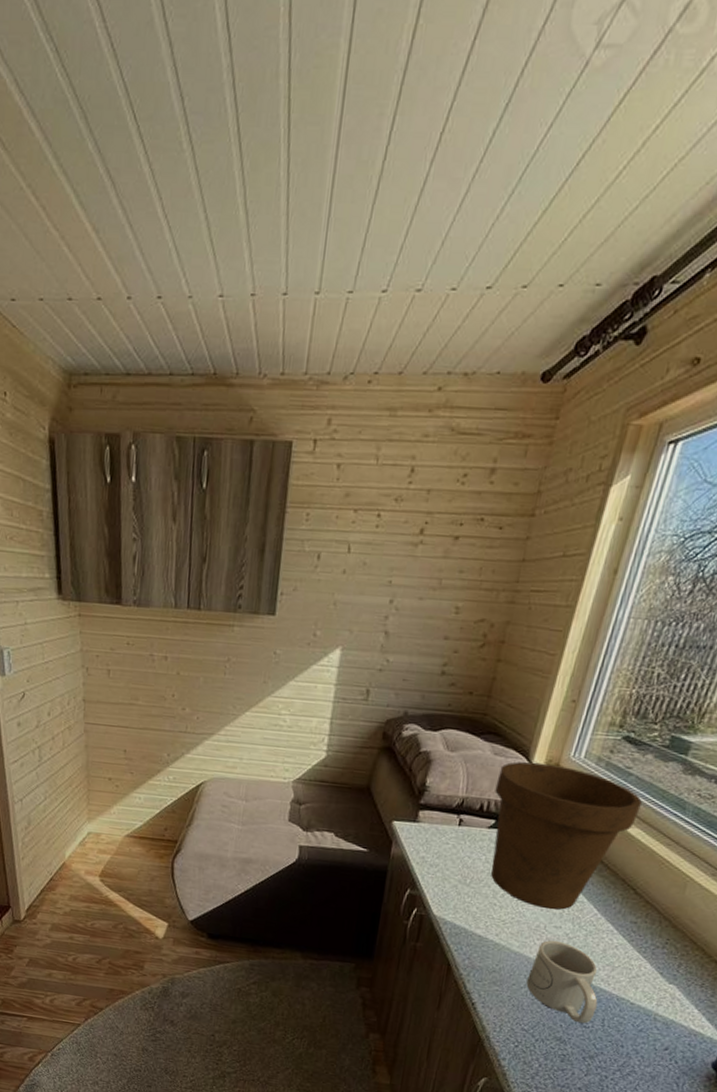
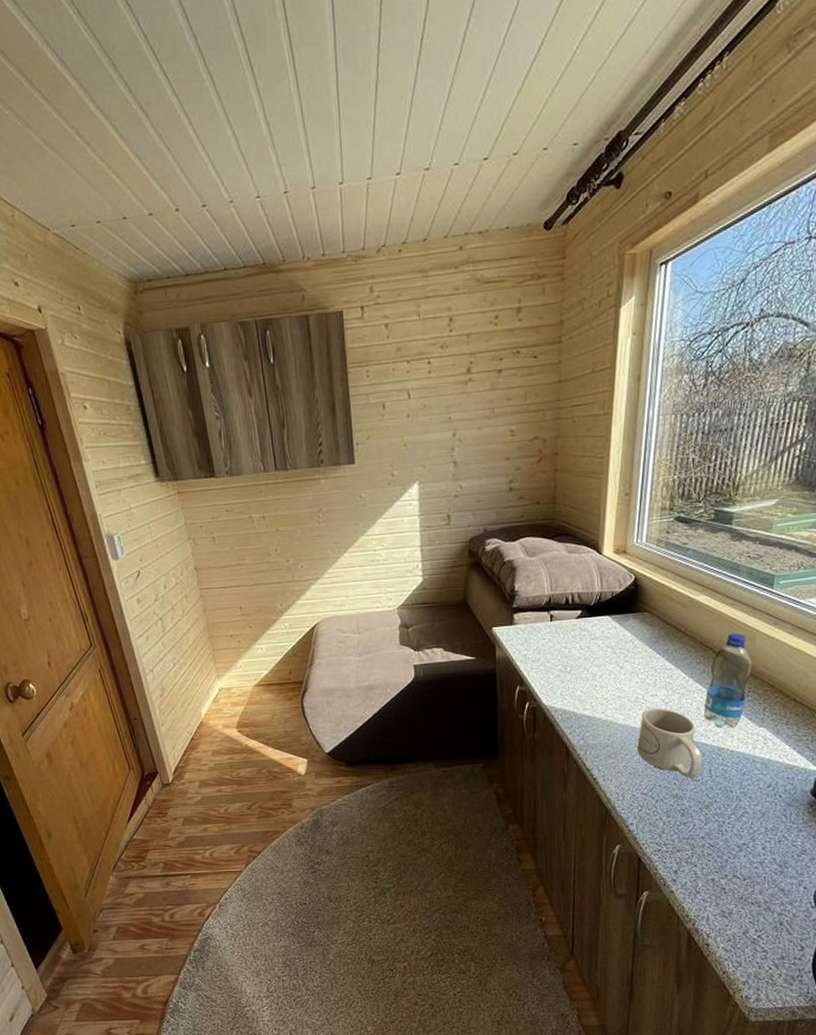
flowerpot: present [491,761,642,910] -> none [575,552,702,681]
bottle: none [609,875,677,980] -> present [704,633,752,728]

